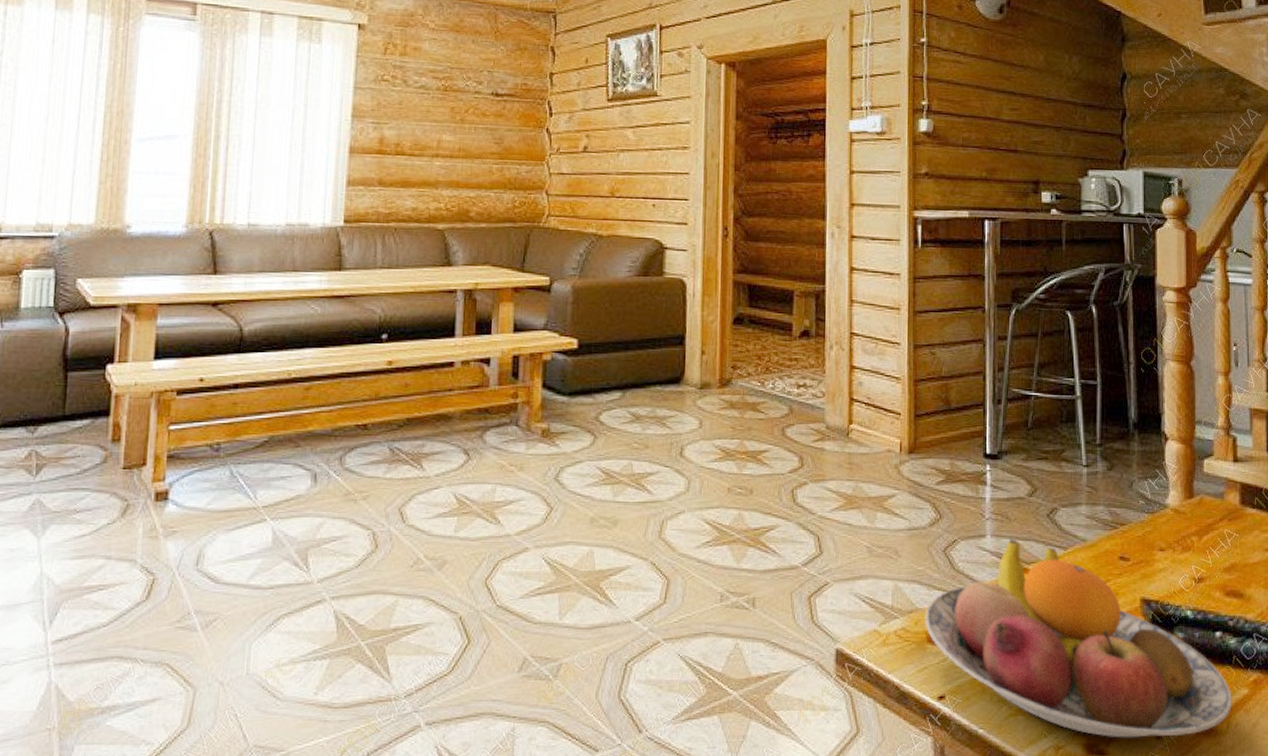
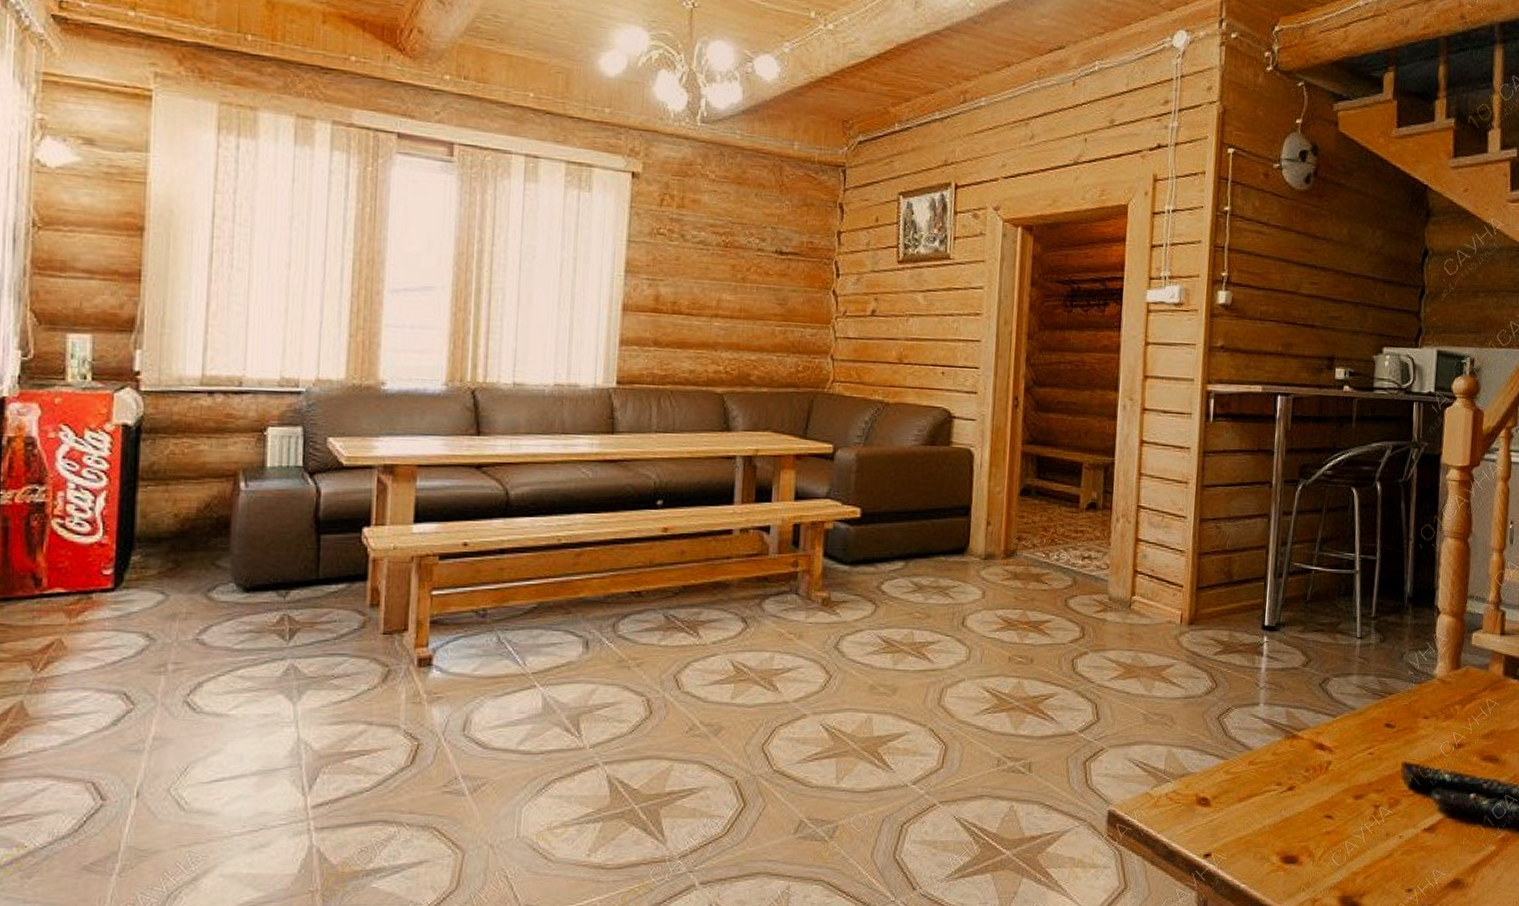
fruit bowl: present [925,540,1233,738] -> none [1195,708,1481,891]

